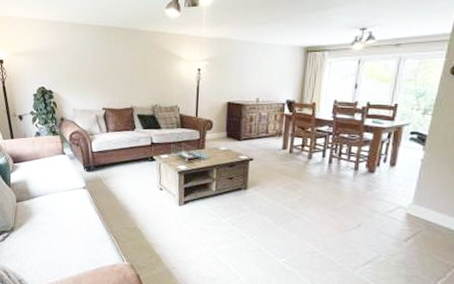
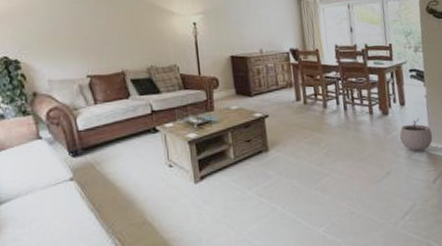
plant pot: none [380,180,417,211] -> present [399,118,433,151]

